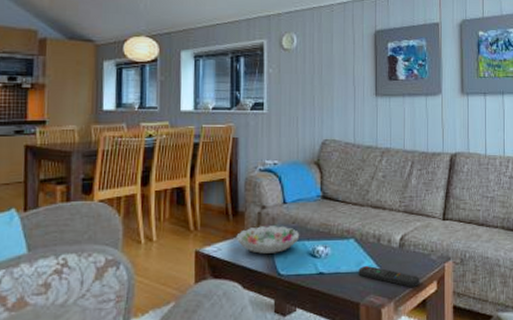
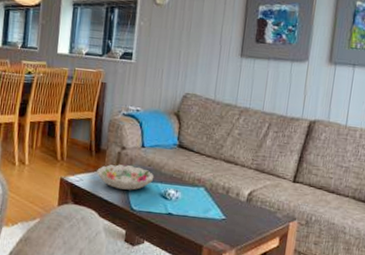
remote control: present [358,266,420,288] -> none [205,213,263,240]

